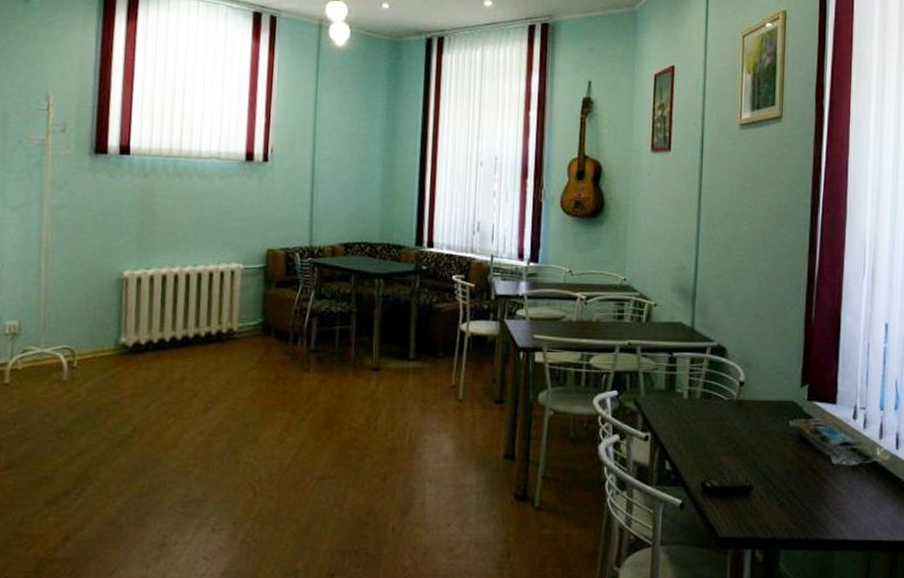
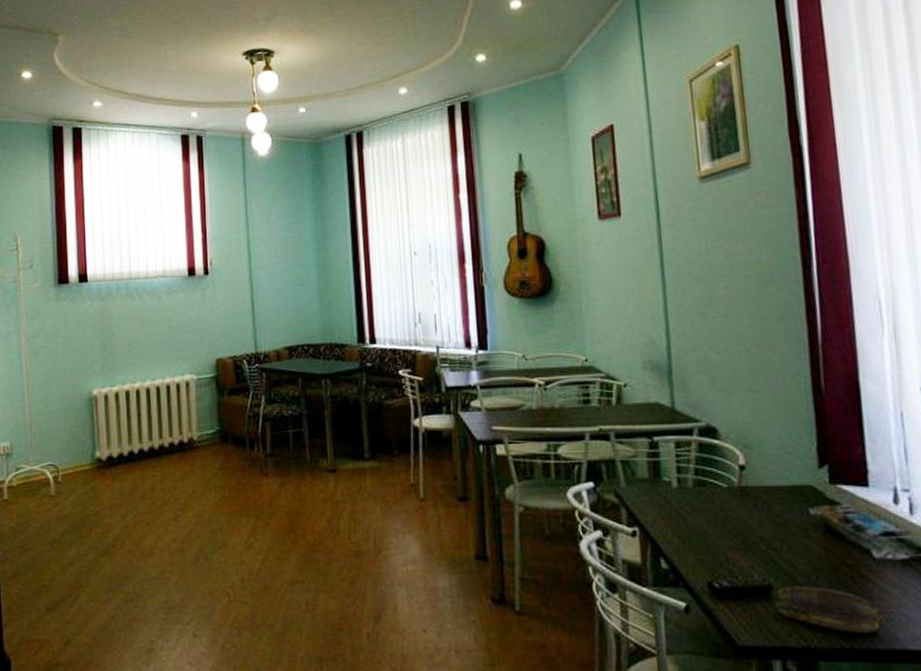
banana: none [753,487,835,526] -> present [775,586,886,633]

